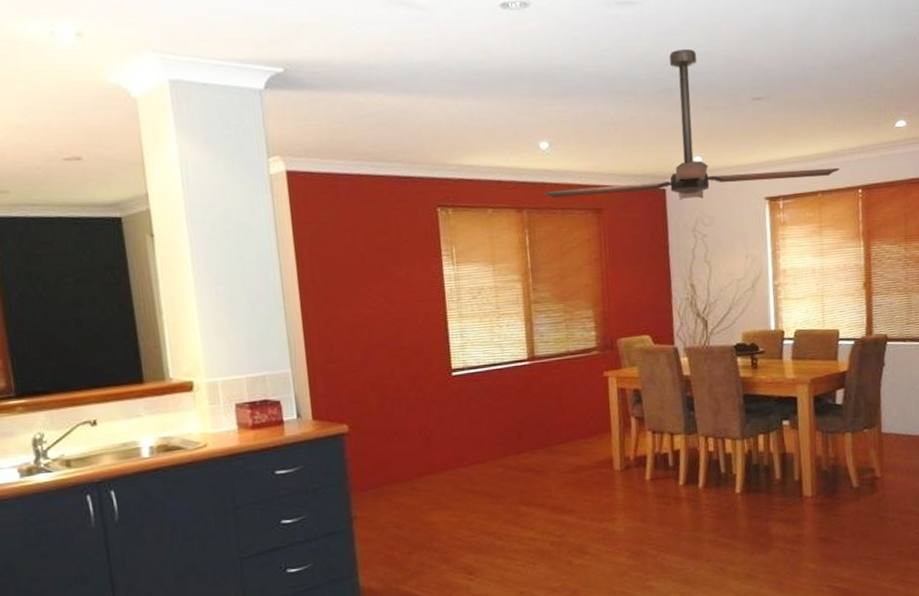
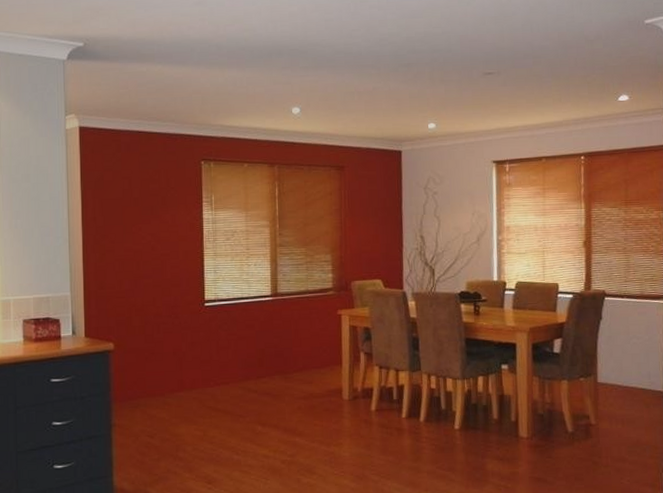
ceiling fan: present [543,48,840,200] -> none [293,29,564,161]

